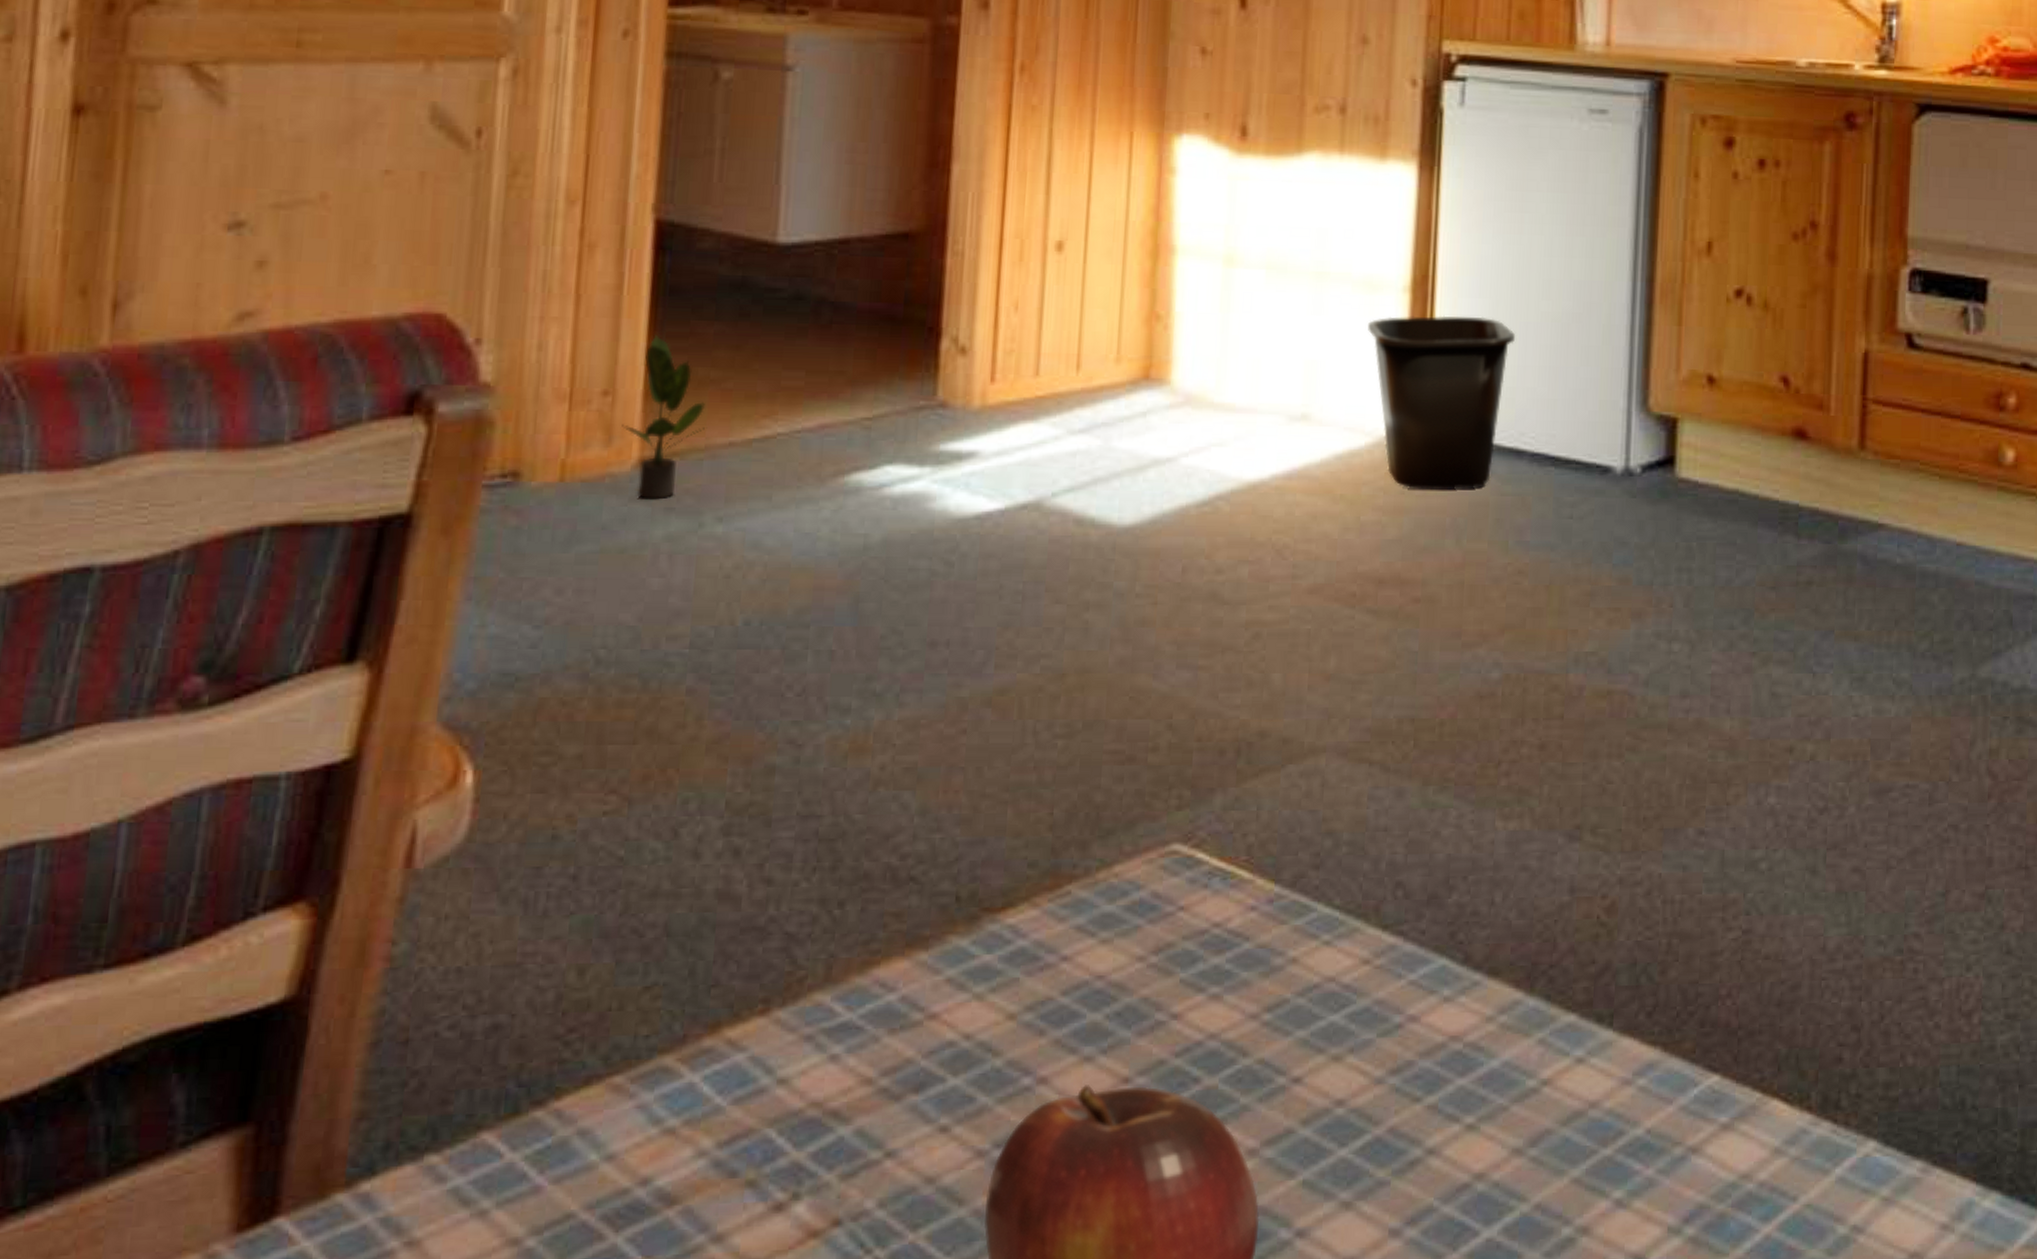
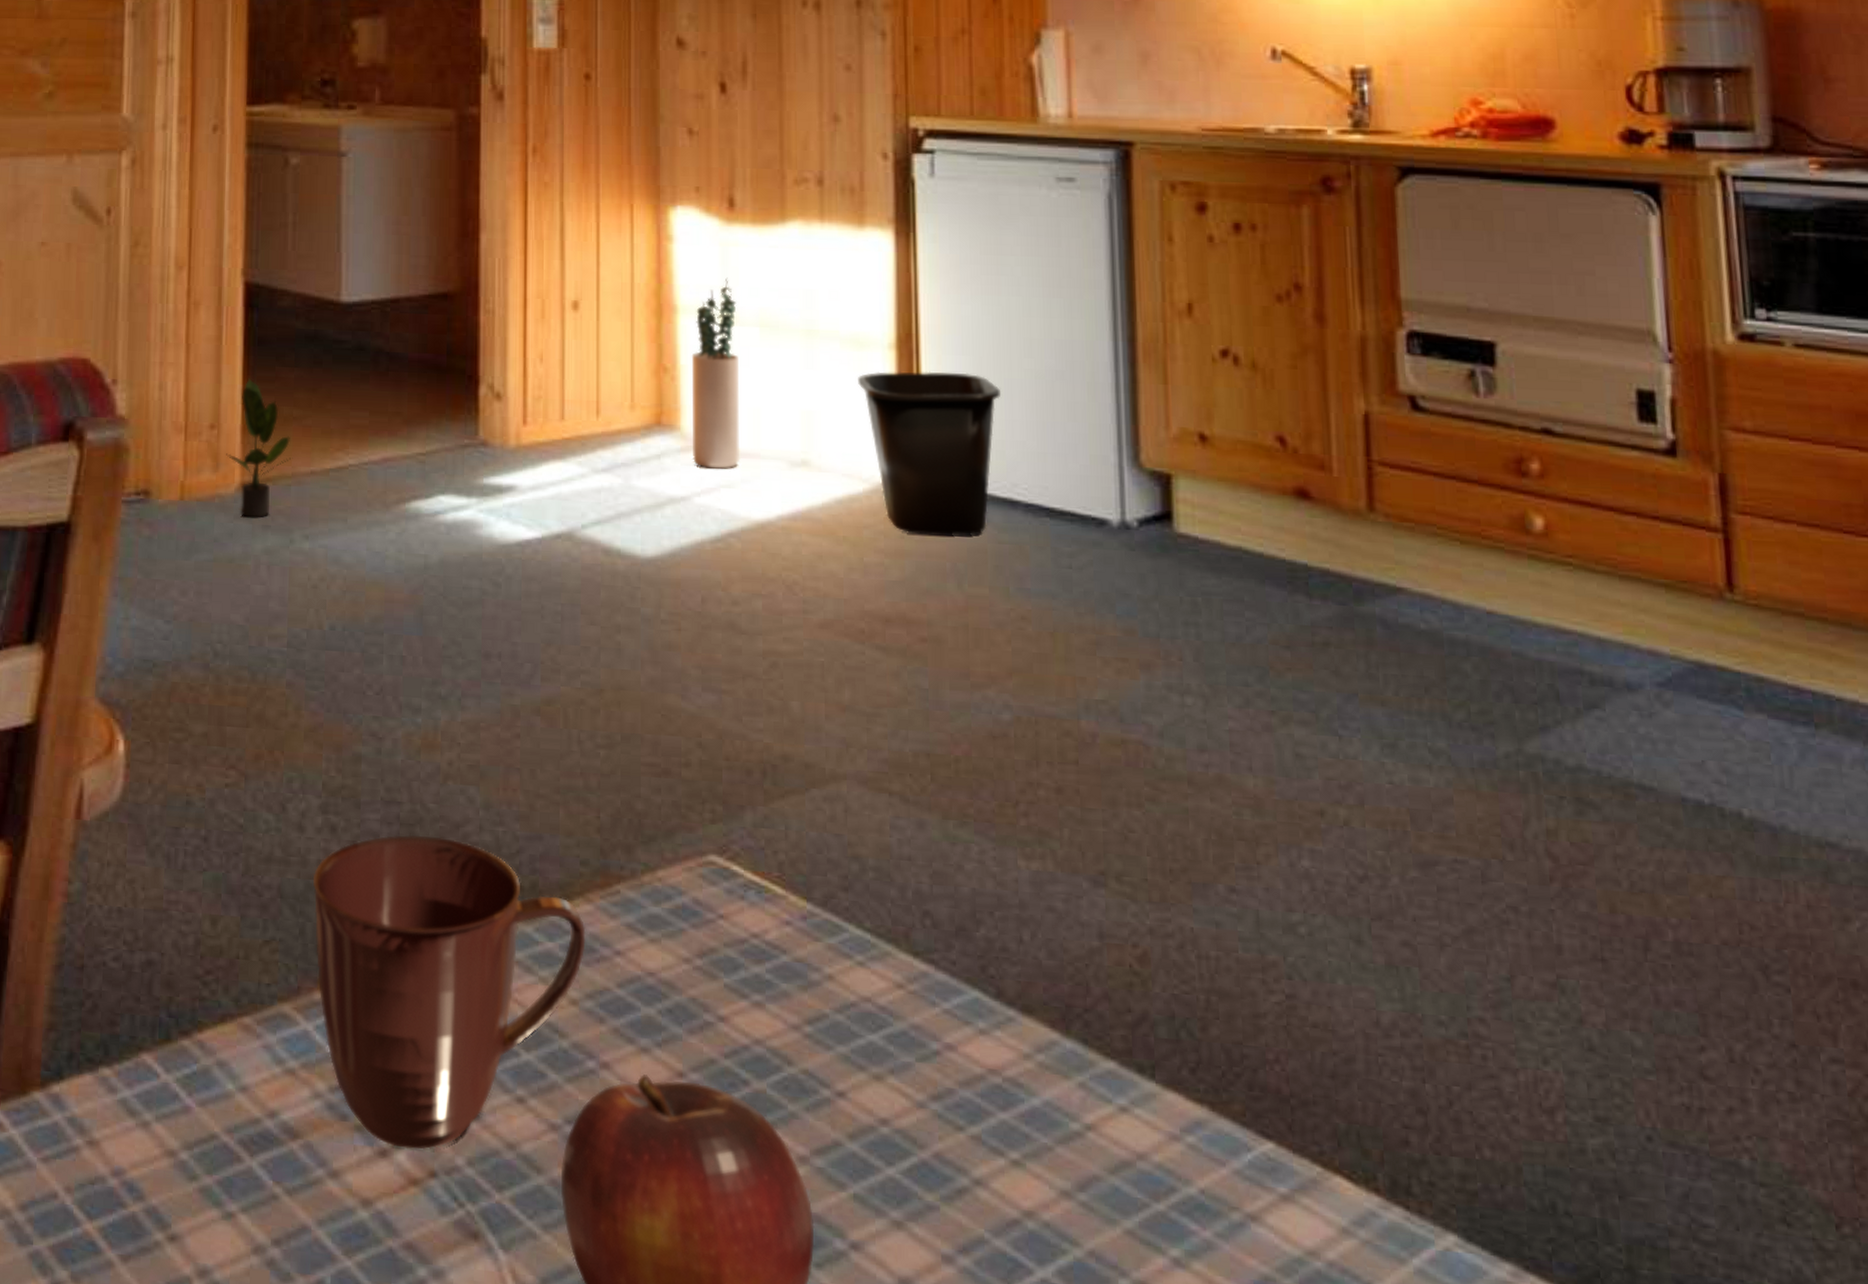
mug: none [707,850,1030,1199] -> present [312,834,586,1150]
vase: none [1183,215,1243,426] -> present [691,277,740,469]

